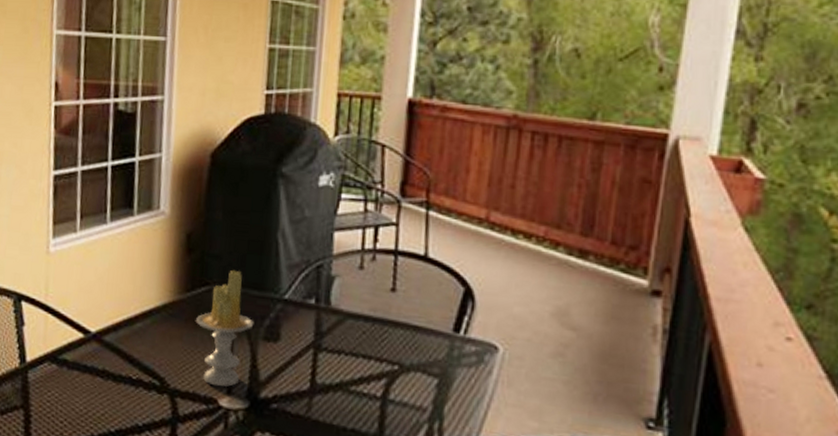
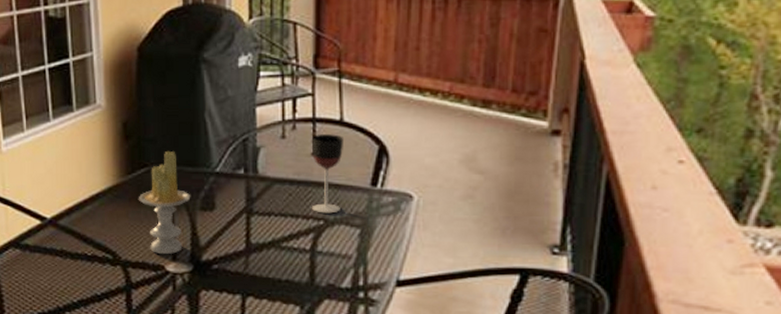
wineglass: none [386,268,427,358] -> present [311,134,343,214]

